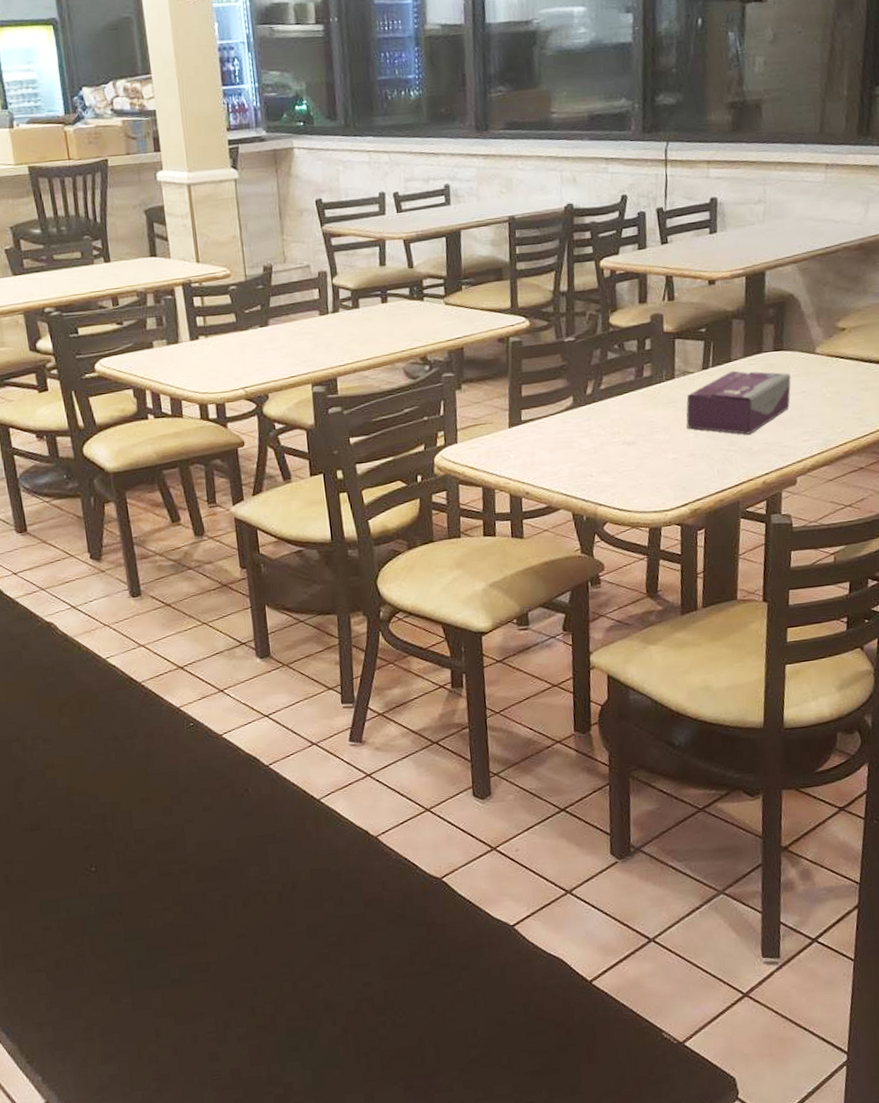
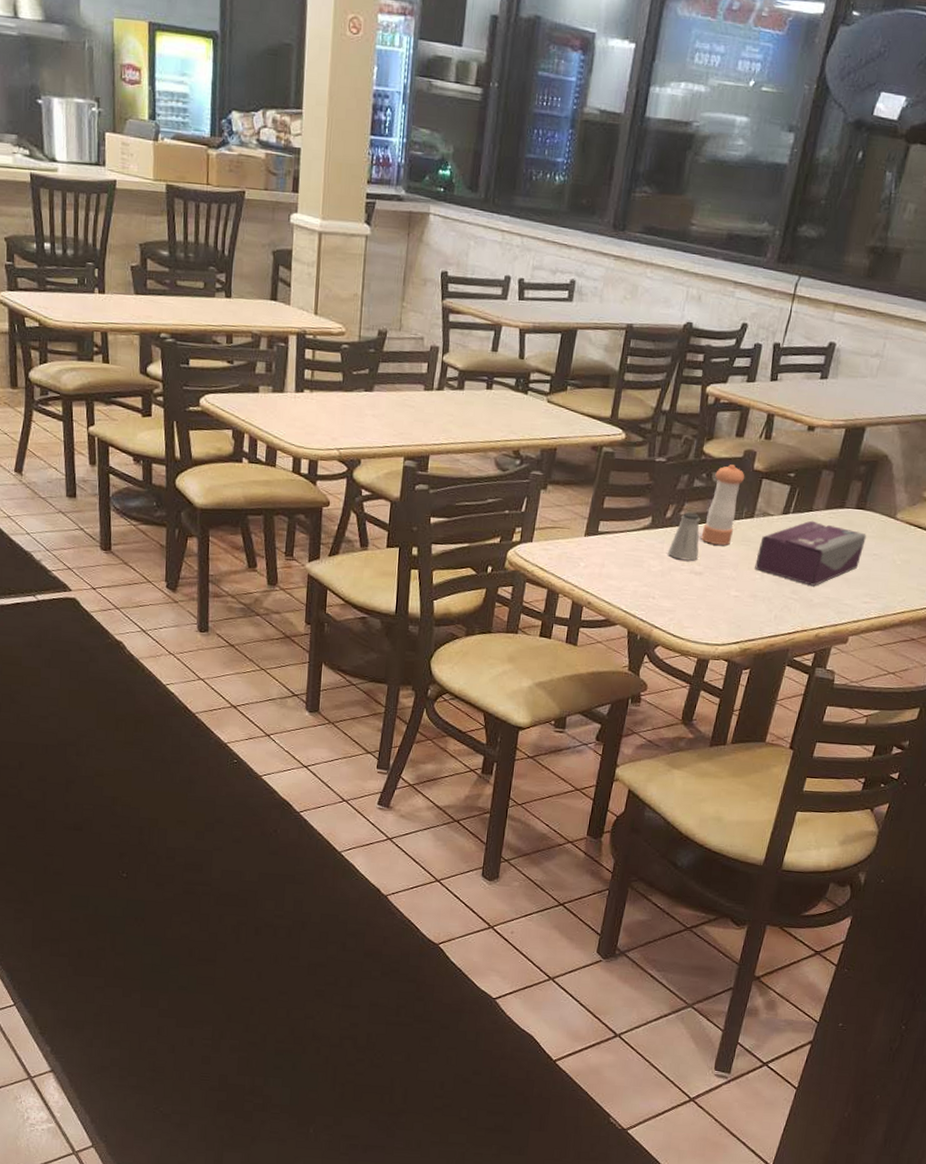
saltshaker: none [595,385,628,434] -> present [667,512,701,561]
pepper shaker: none [626,331,657,412] -> present [701,464,745,545]

